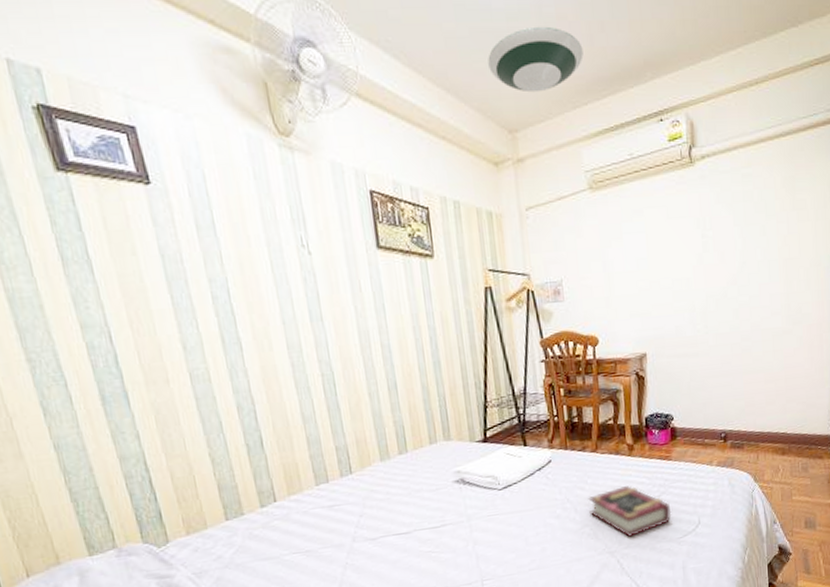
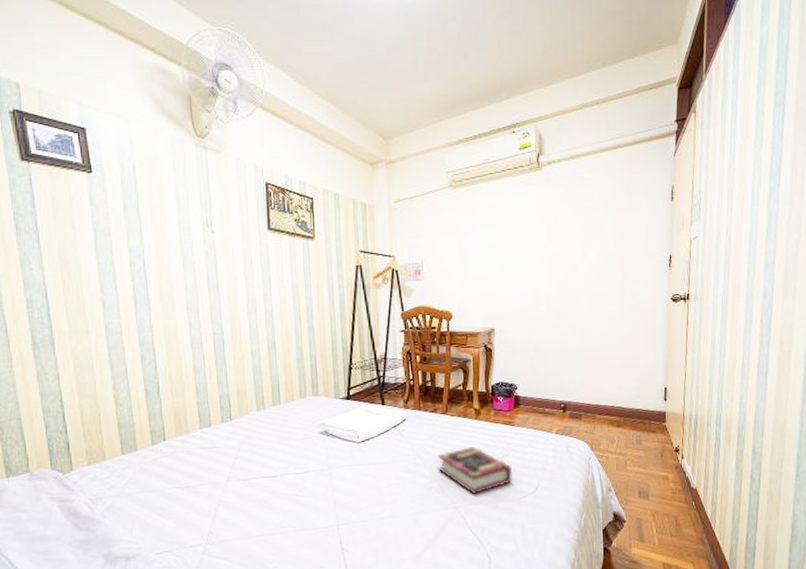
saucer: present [488,26,584,93] -> none [370,56,449,108]

